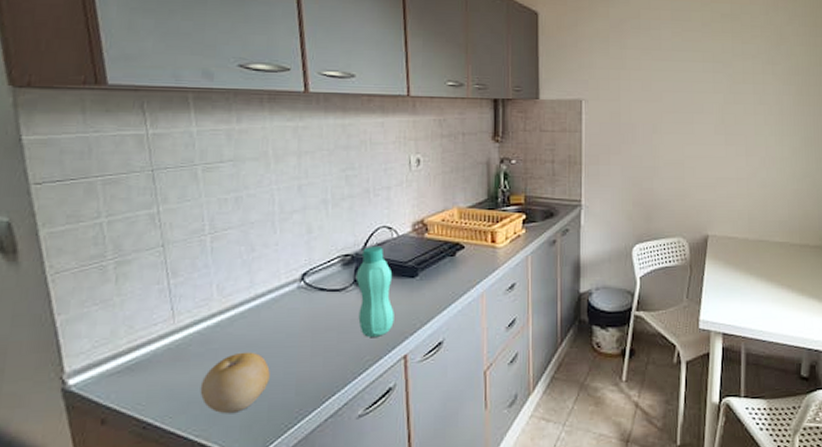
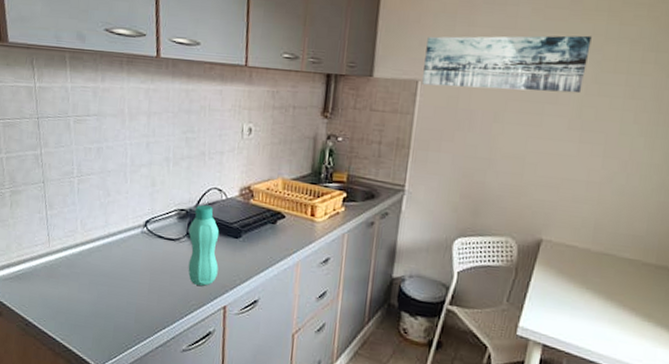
fruit: present [200,351,270,414] -> none [65,279,117,328]
wall art: none [586,53,722,104] -> present [422,35,592,94]

